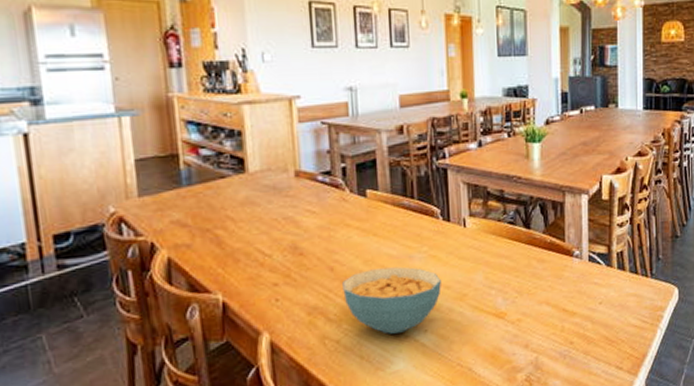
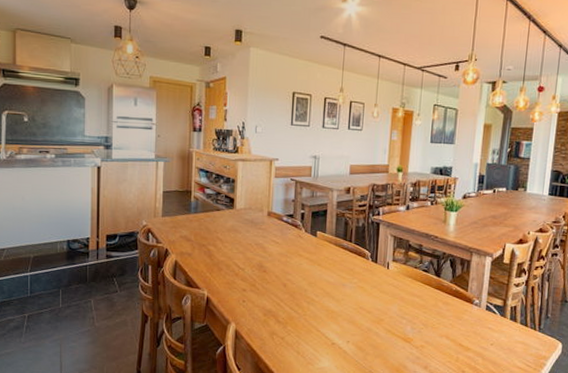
cereal bowl: present [342,266,441,334] -> none [291,290,365,340]

